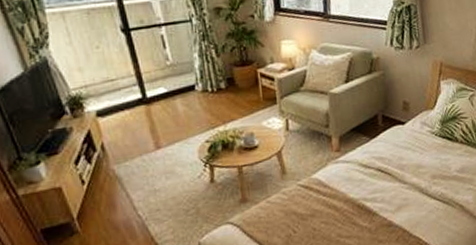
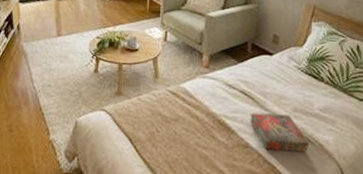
book: none [389,183,451,224] -> present [250,112,309,152]

